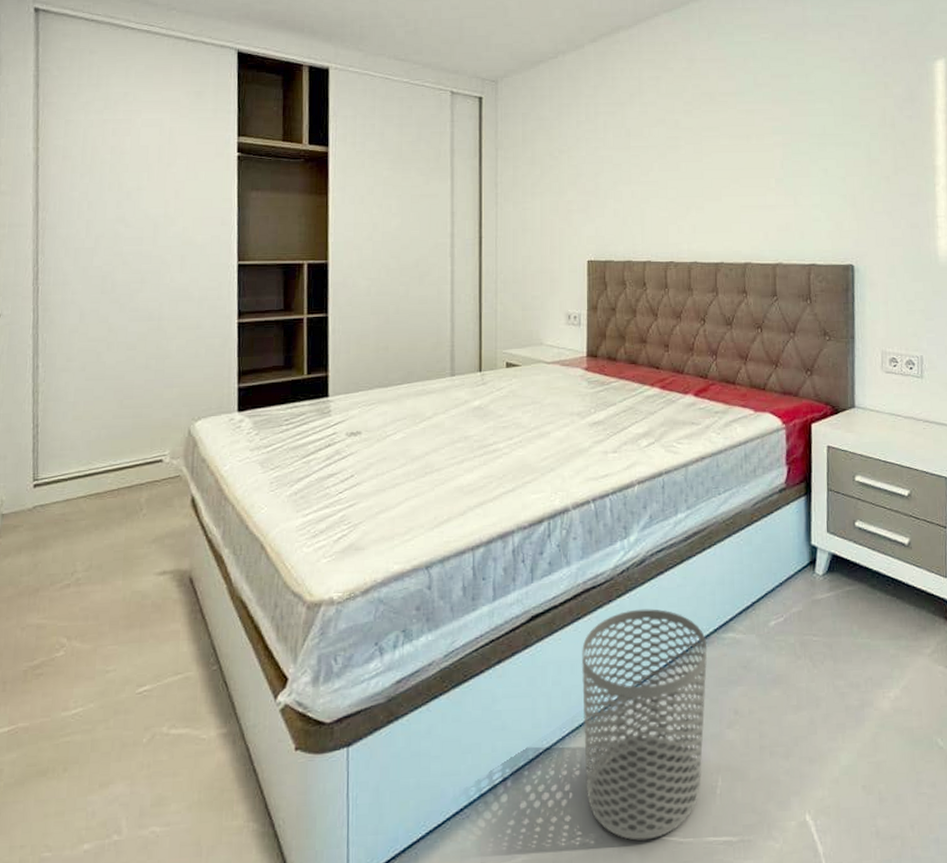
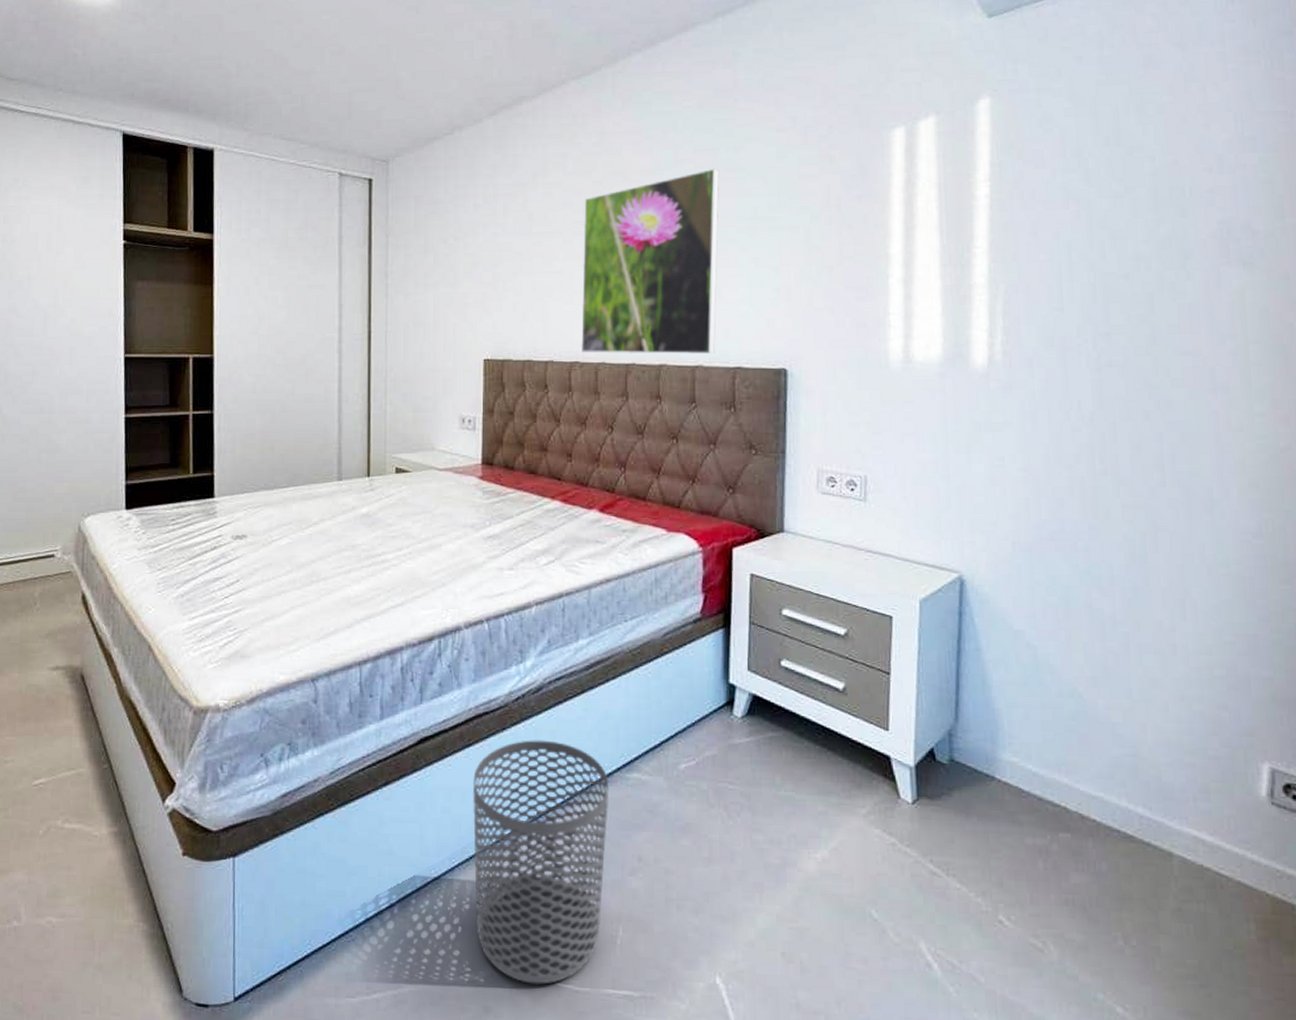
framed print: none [675,91,794,254] -> present [580,168,720,354]

